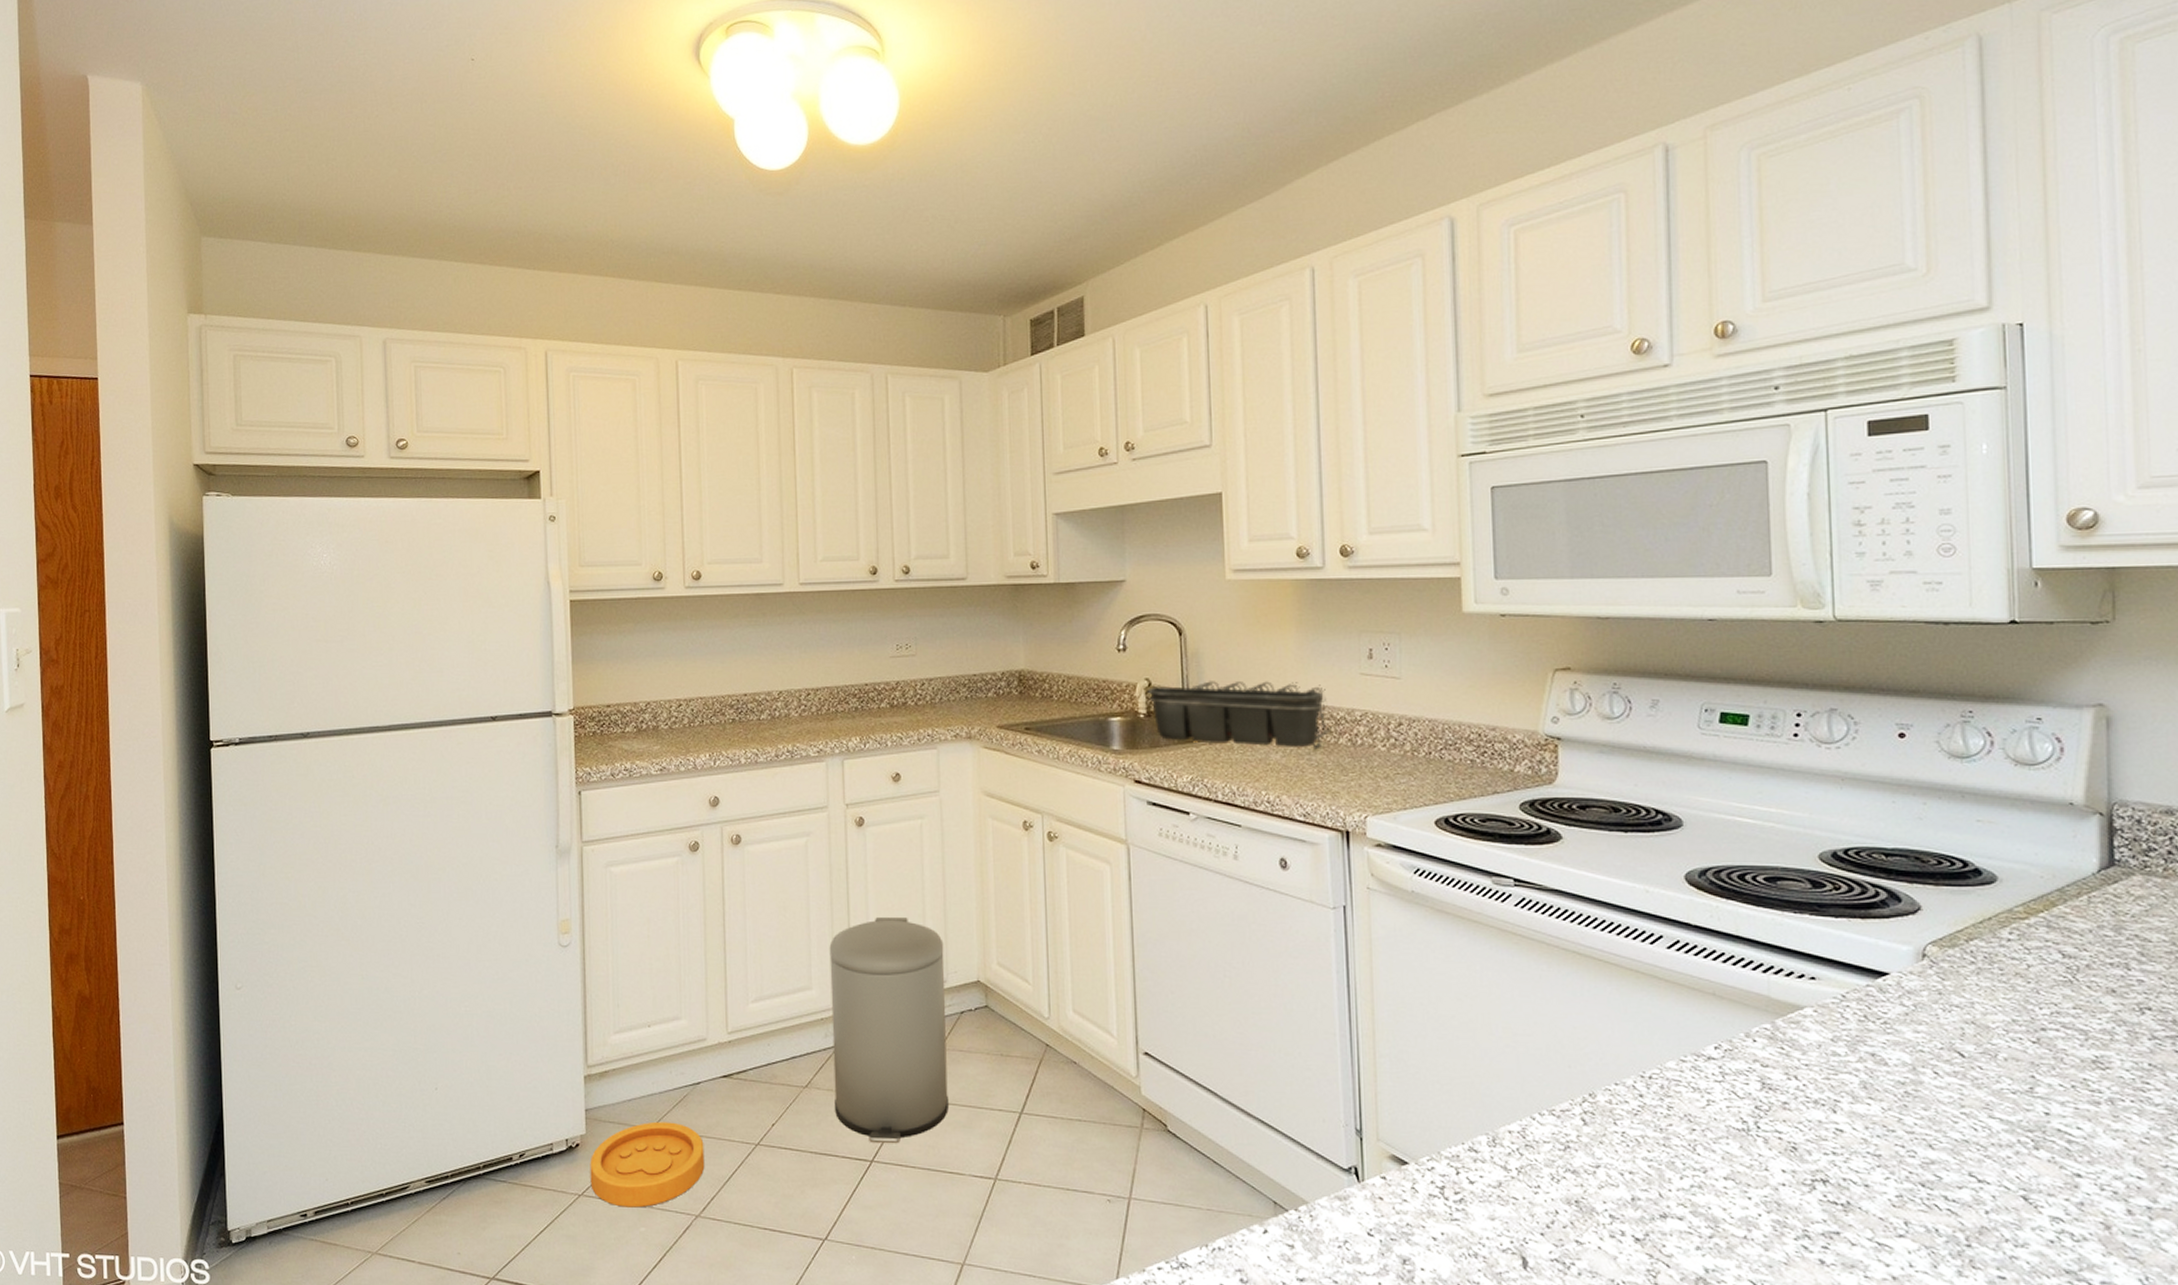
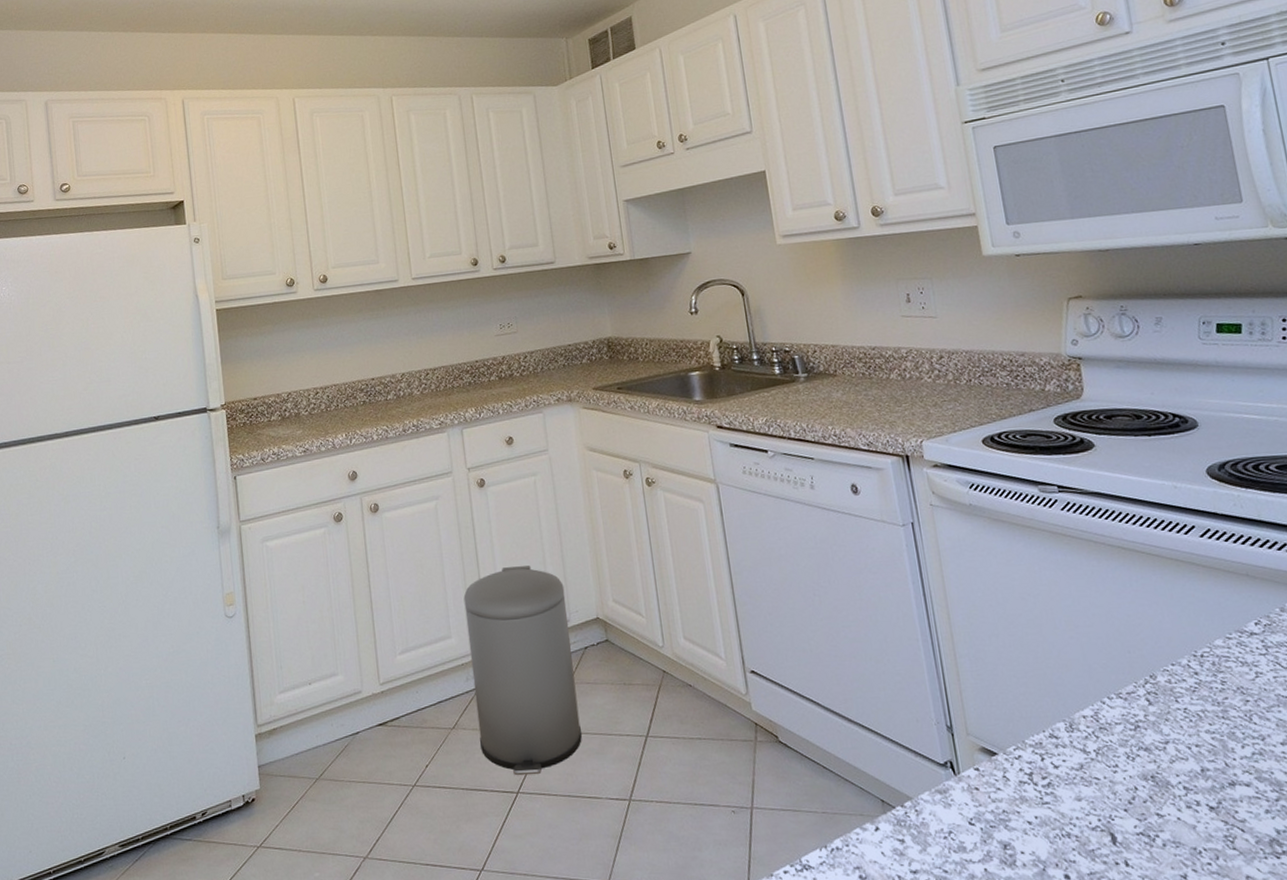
pet bowl: present [590,1121,705,1208] -> none [265,771,369,855]
dish rack: present [1147,680,1334,750] -> none [719,328,884,388]

